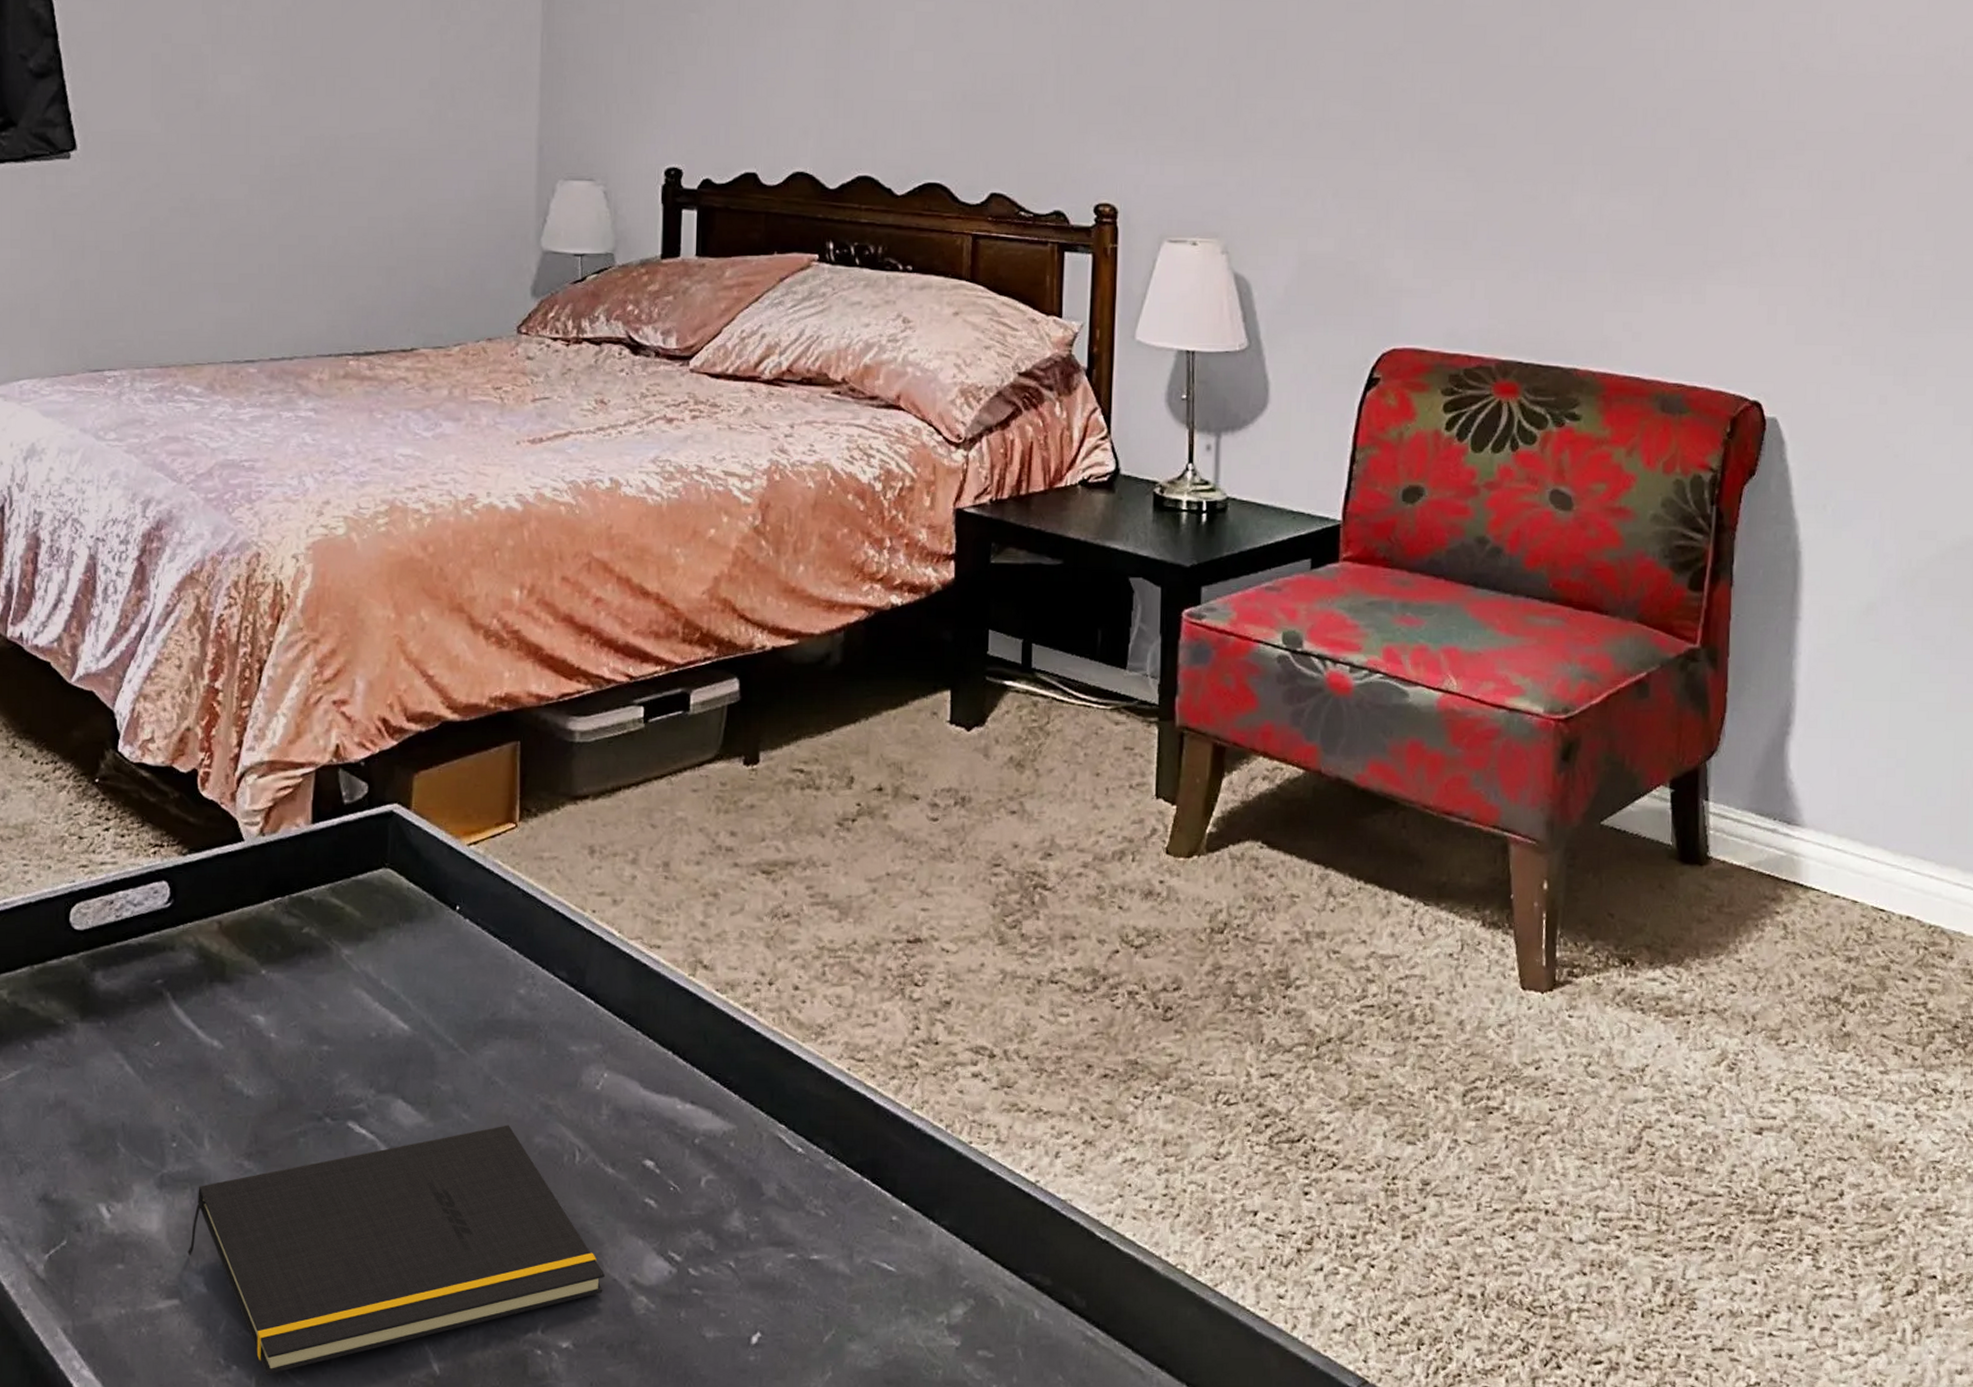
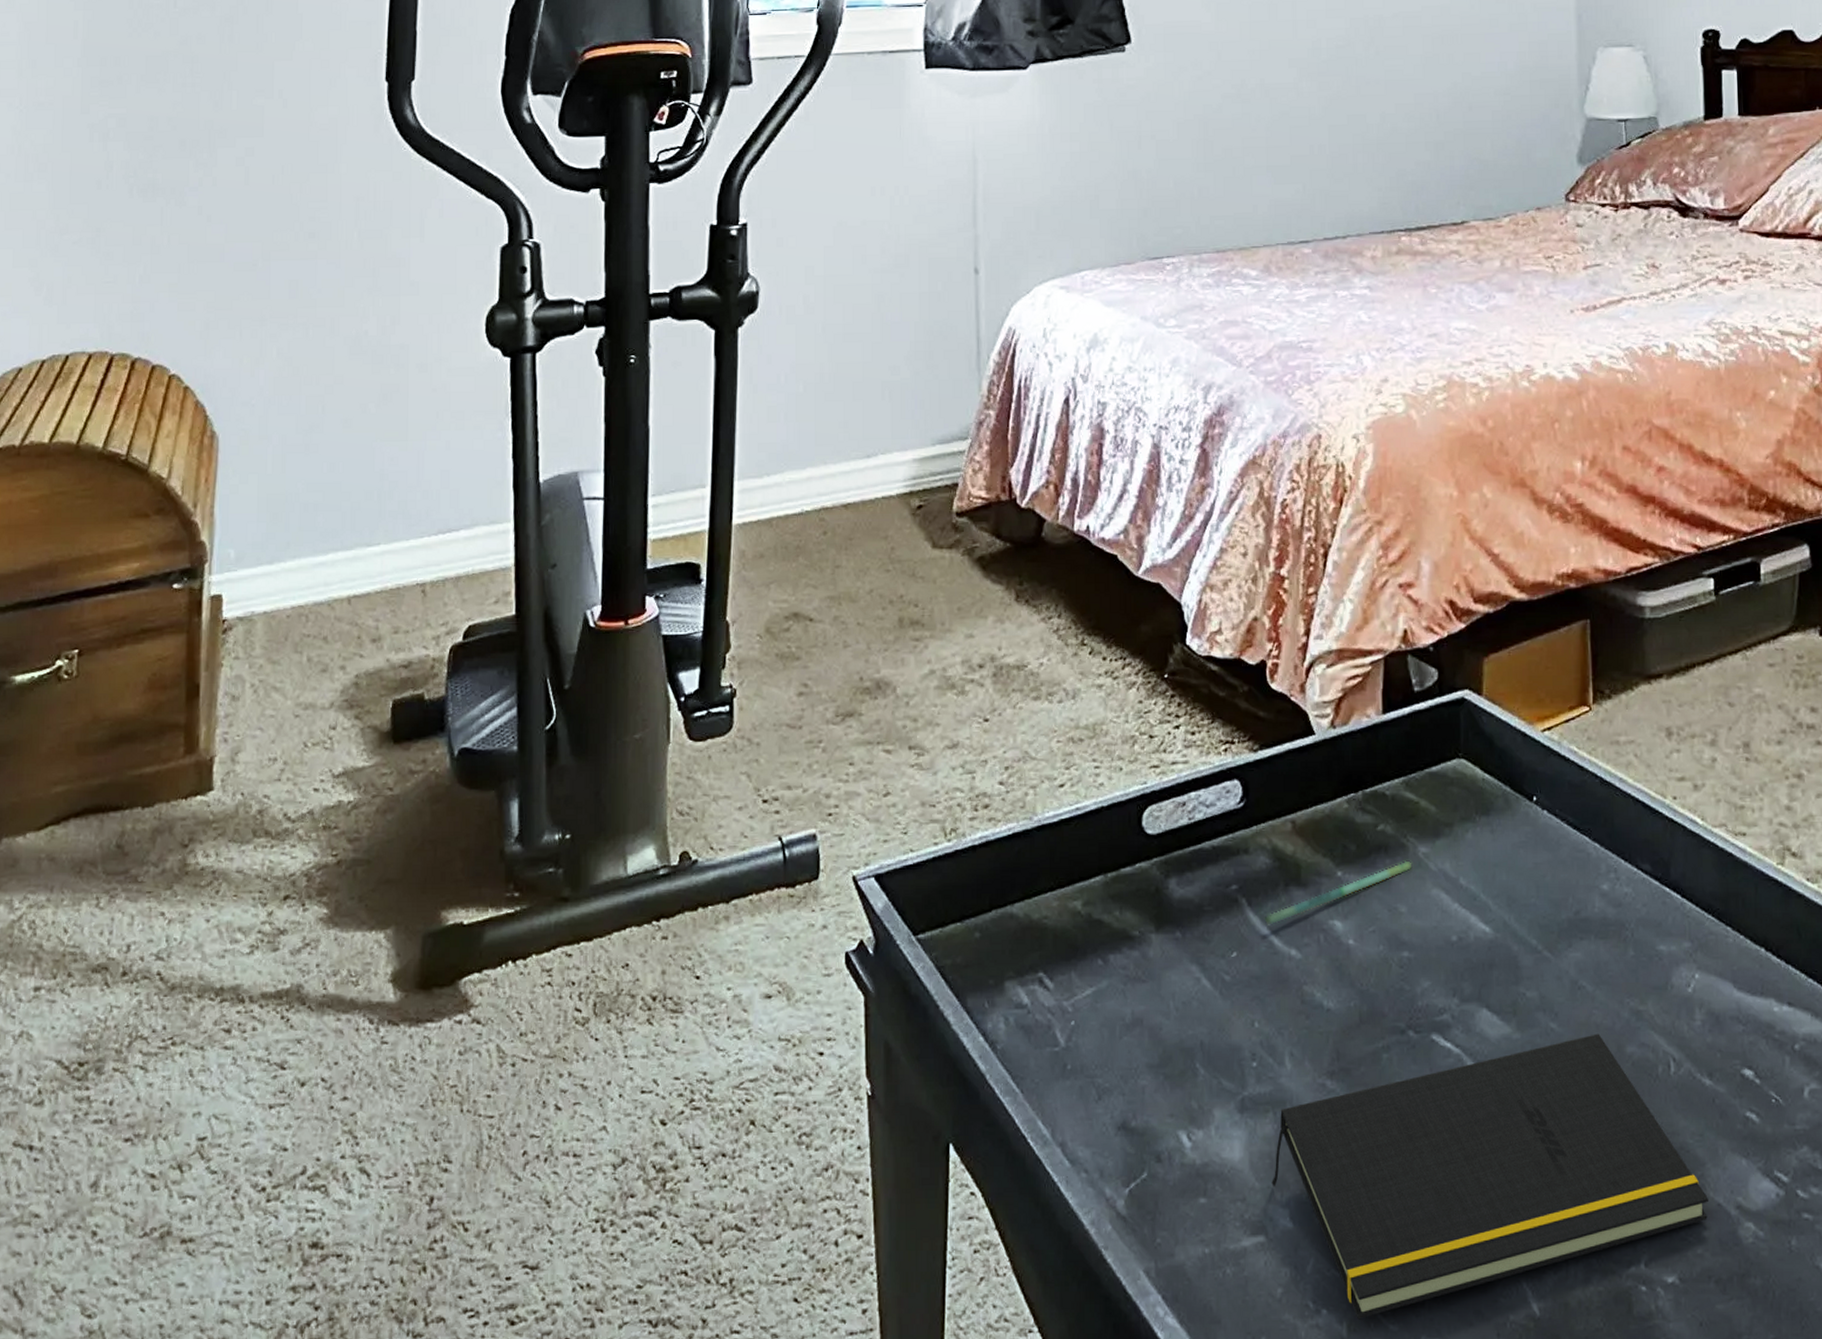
pen: none [188,961,335,1019] -> present [1264,860,1412,927]

